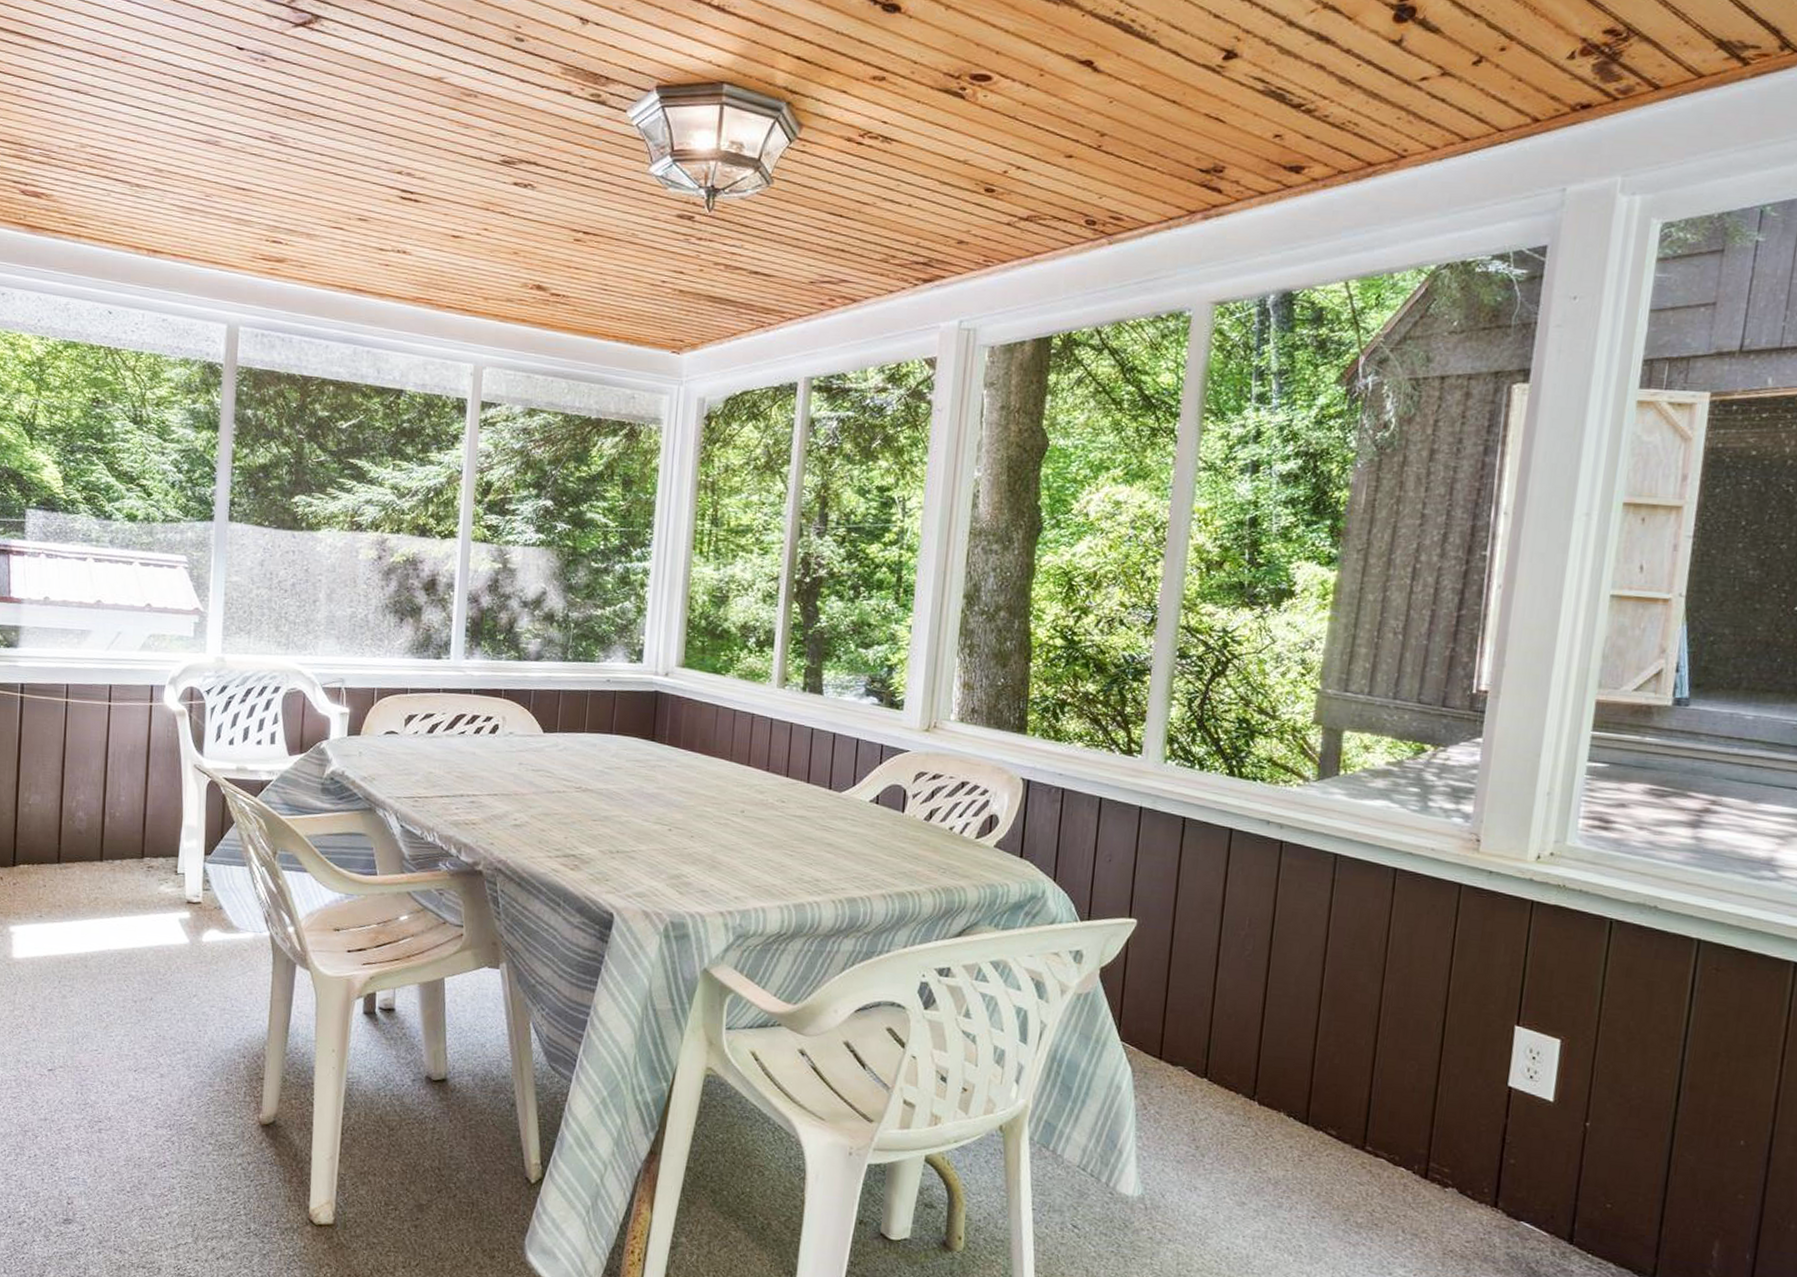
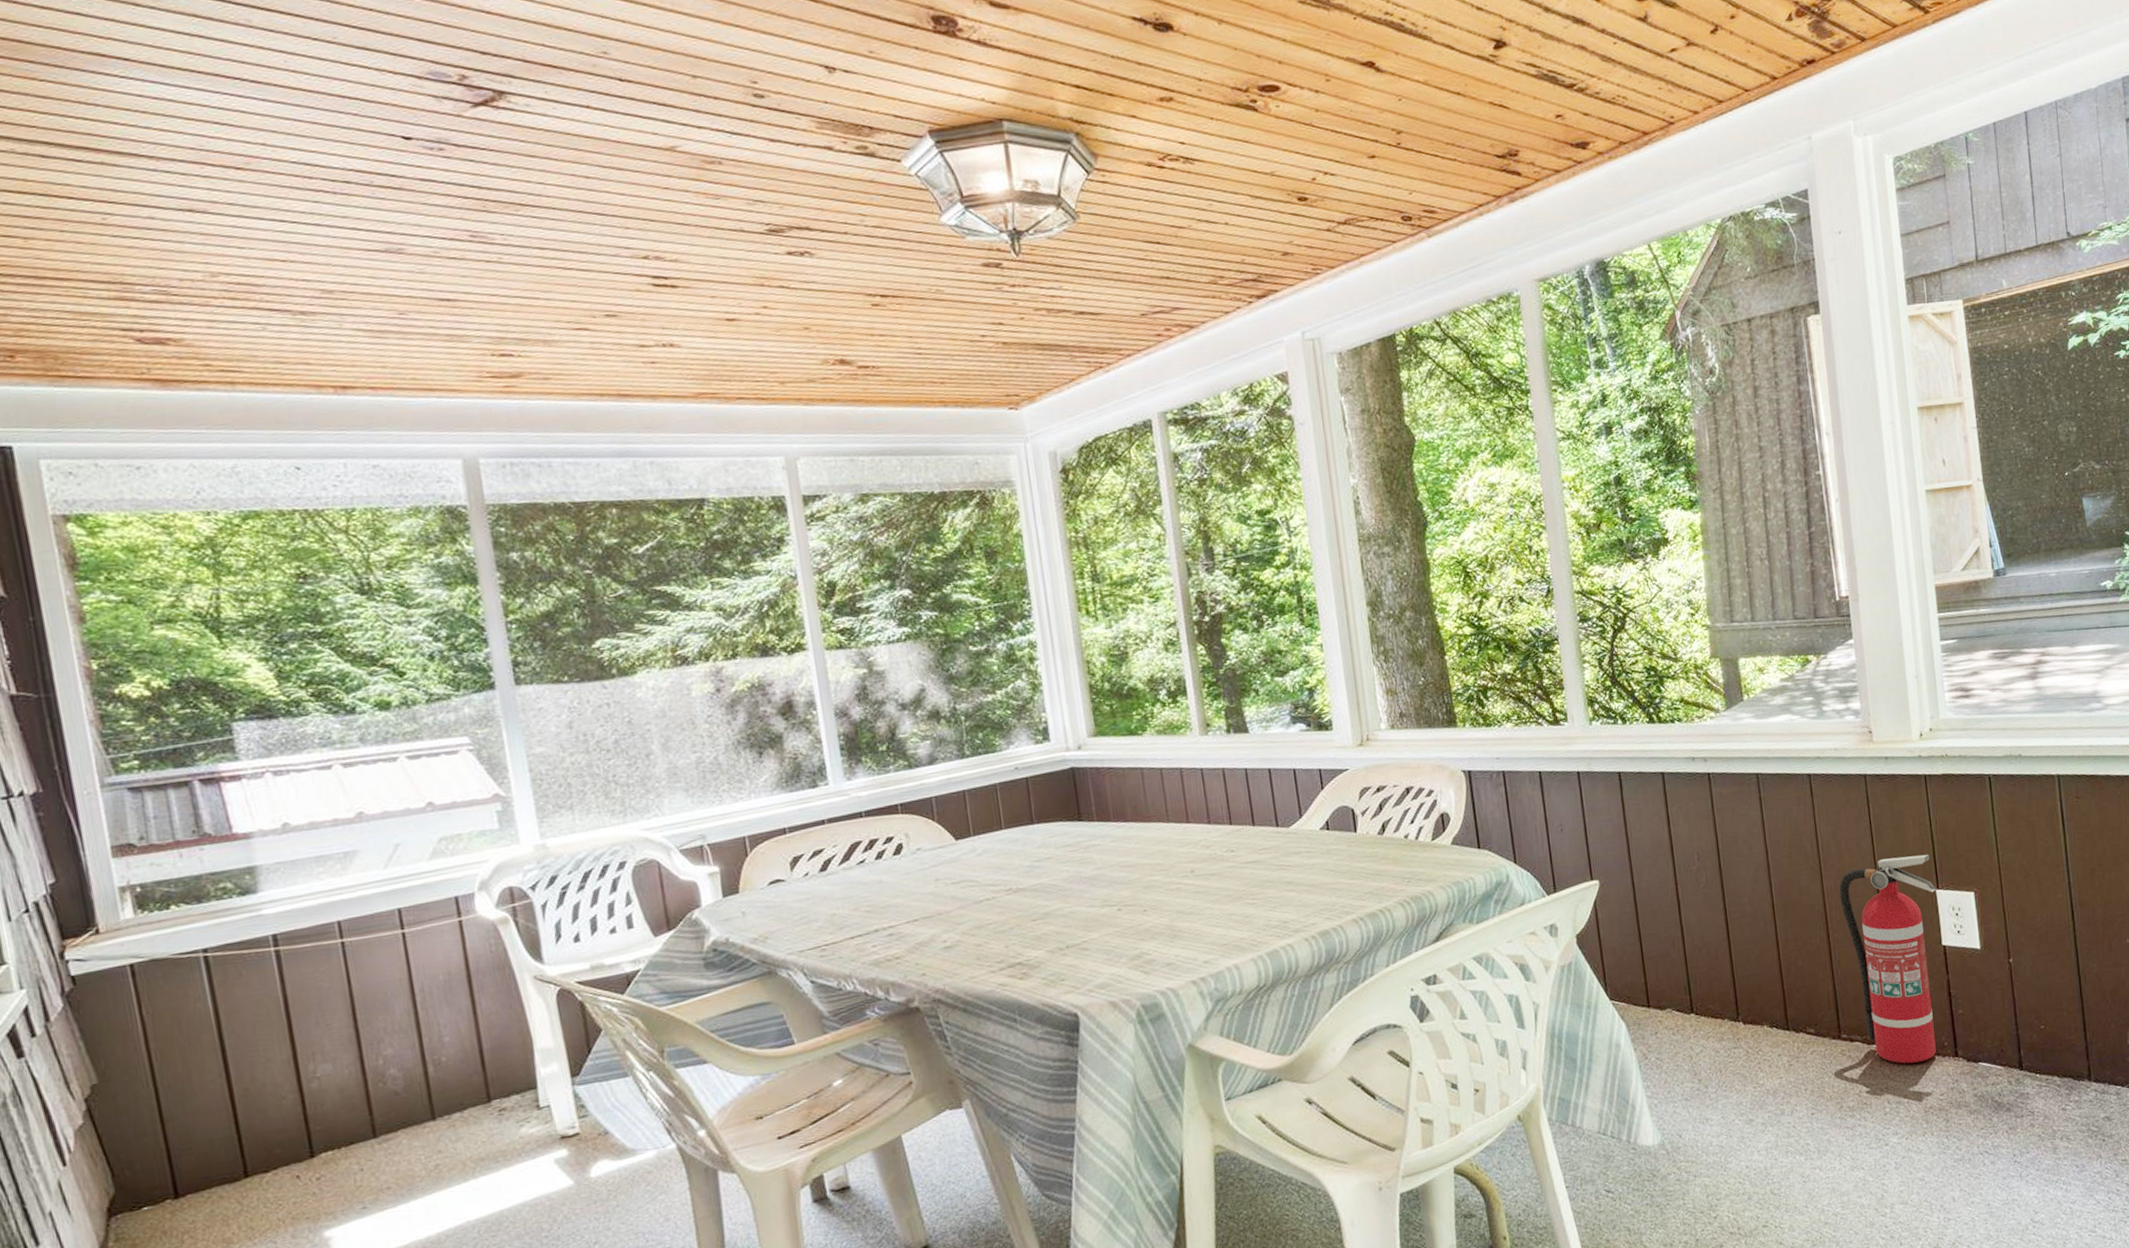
fire extinguisher: none [1396,976,1517,1201] -> present [1839,854,1937,1064]

